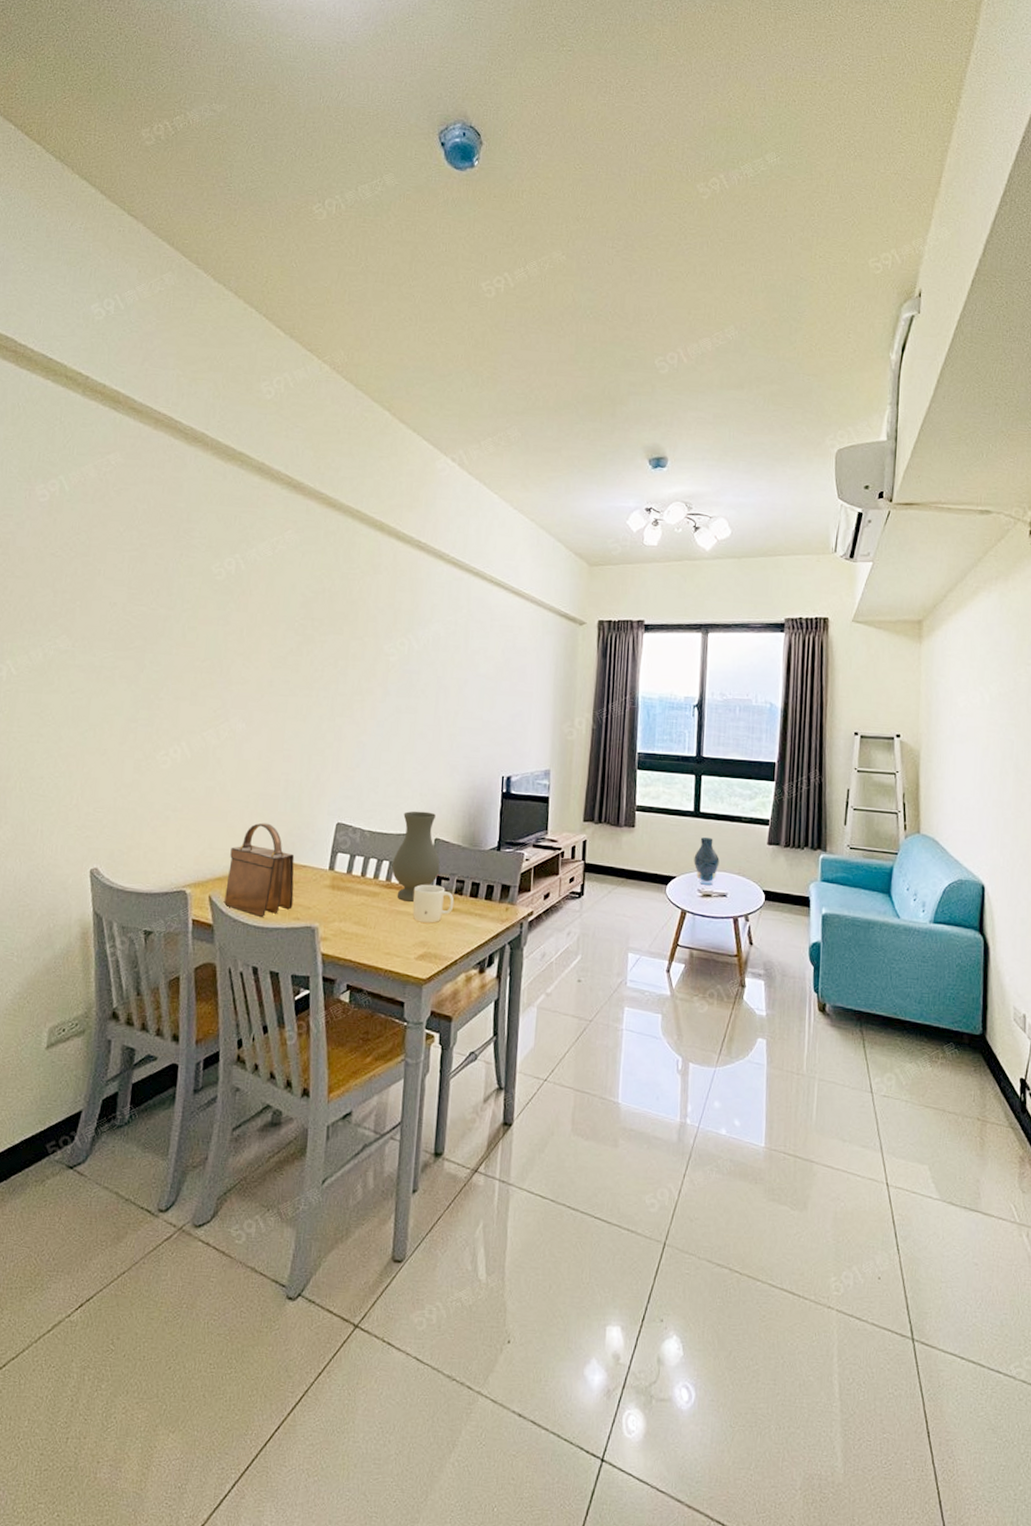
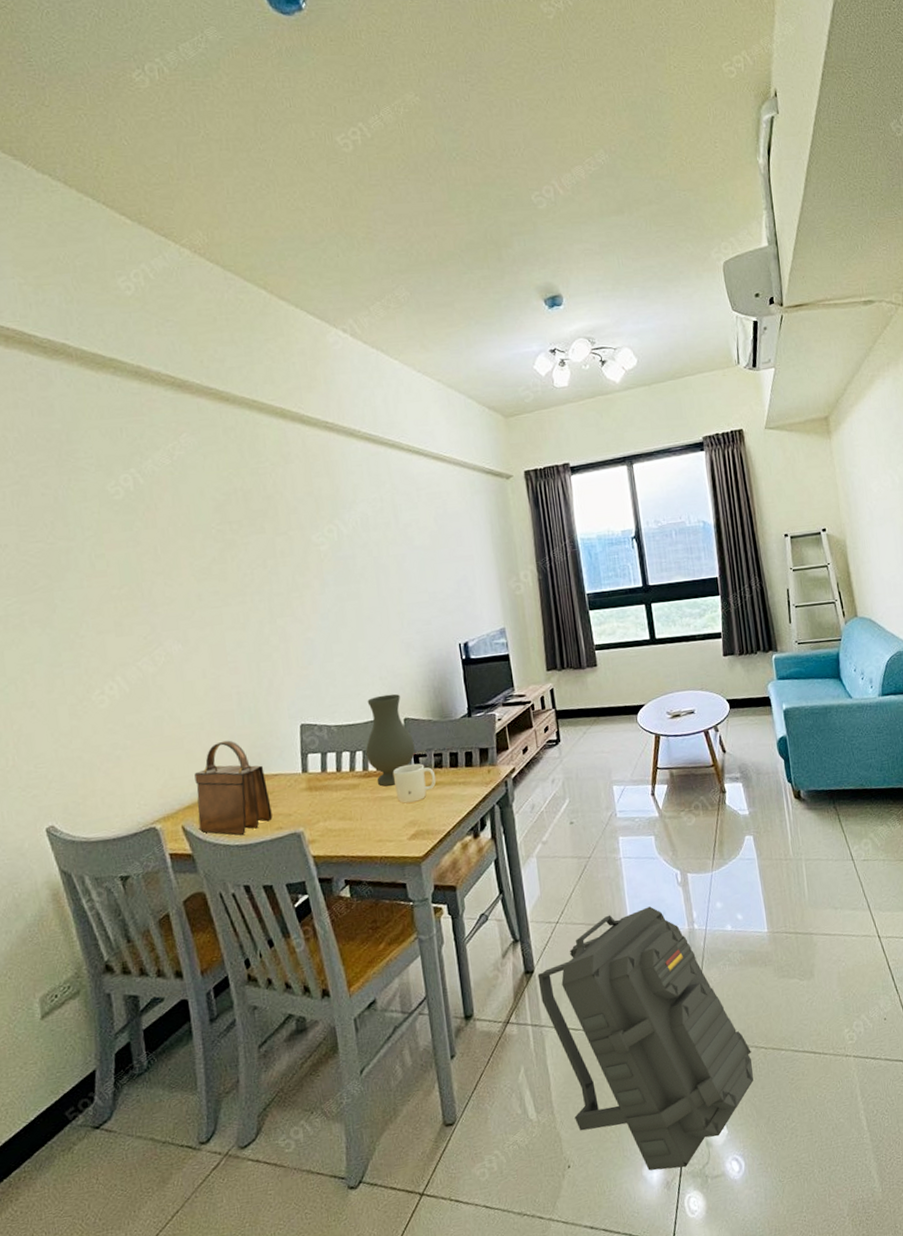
backpack: none [514,1085,724,1380] -> present [537,906,753,1171]
vase: present [694,837,720,885] -> none [658,661,683,707]

